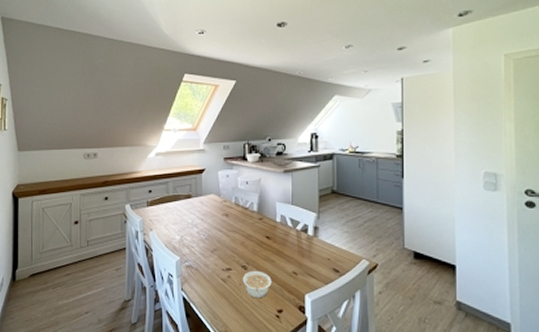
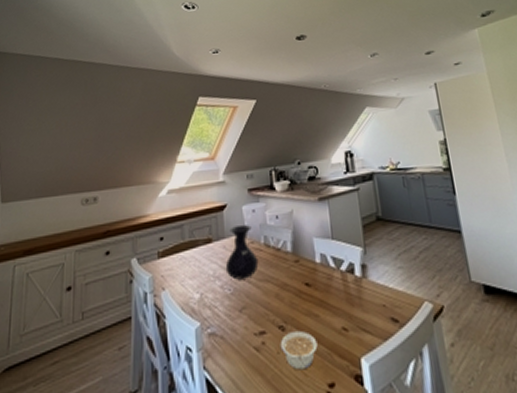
vase: none [201,187,229,229] -> present [225,225,259,280]

